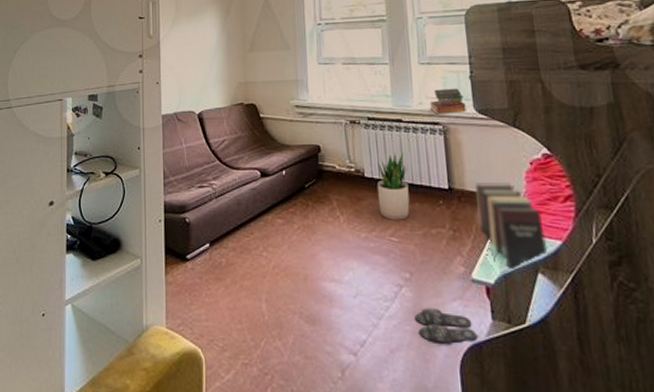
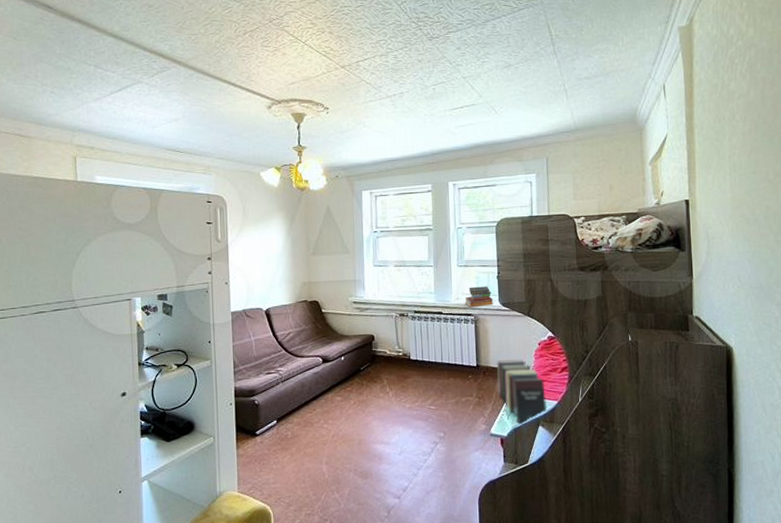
planter: present [376,153,410,220] -> none [420,339,446,393]
slippers: present [415,308,478,344] -> none [446,458,493,483]

